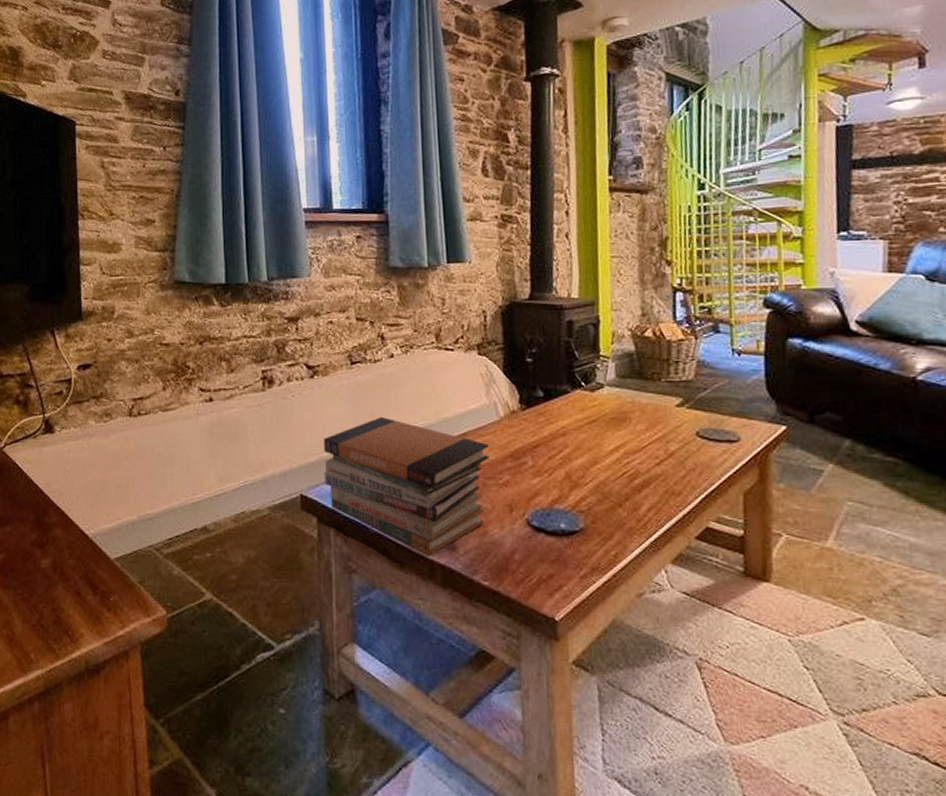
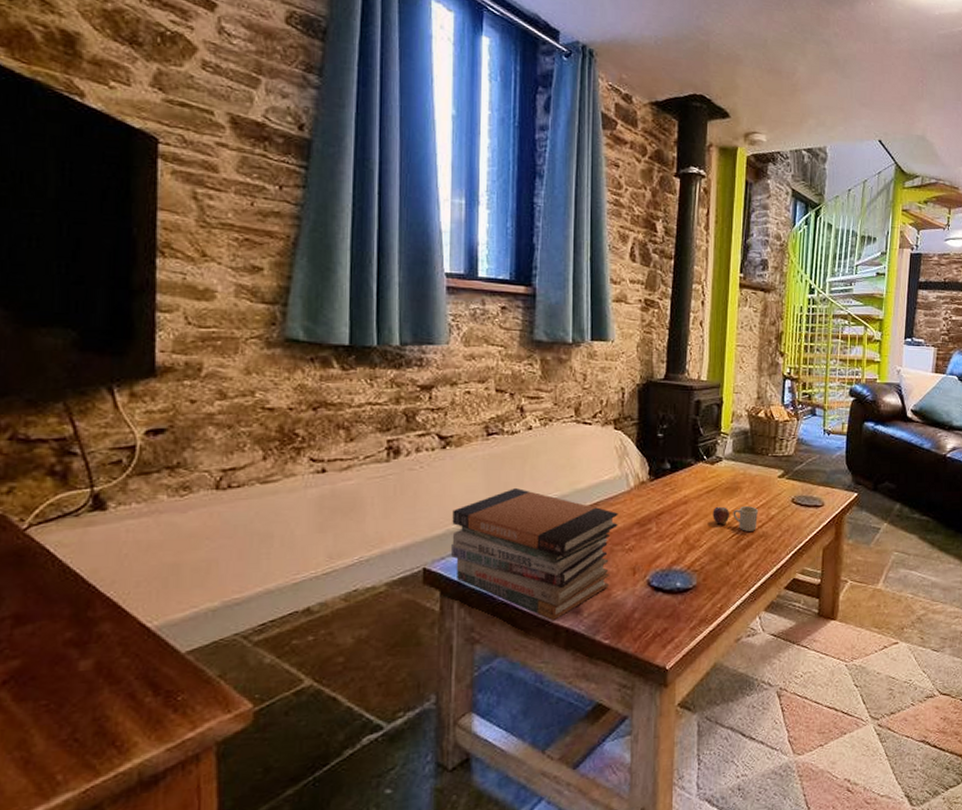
mug: none [597,439,655,469] -> present [713,505,759,531]

